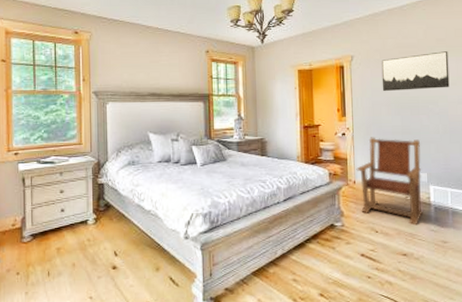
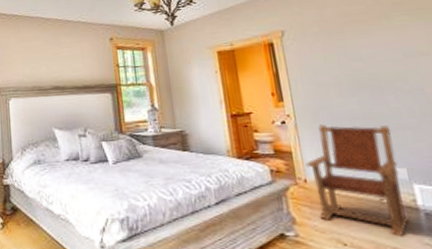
wall art: present [381,51,450,92] -> none [321,16,421,70]

